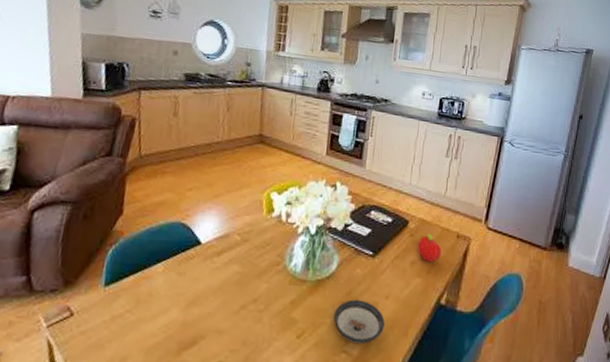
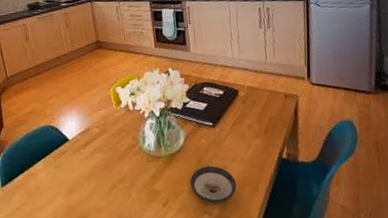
fruit: present [417,234,442,262] -> none [250,98,274,123]

